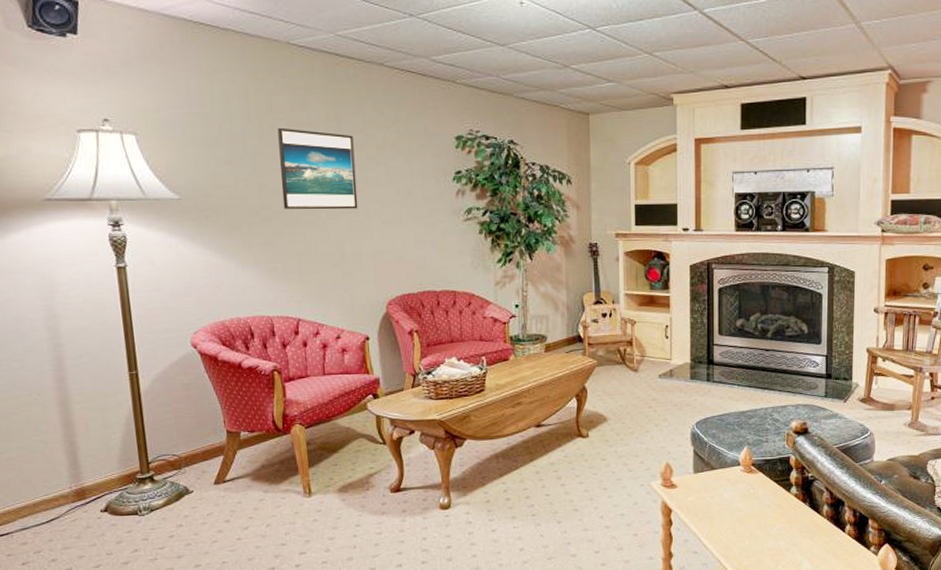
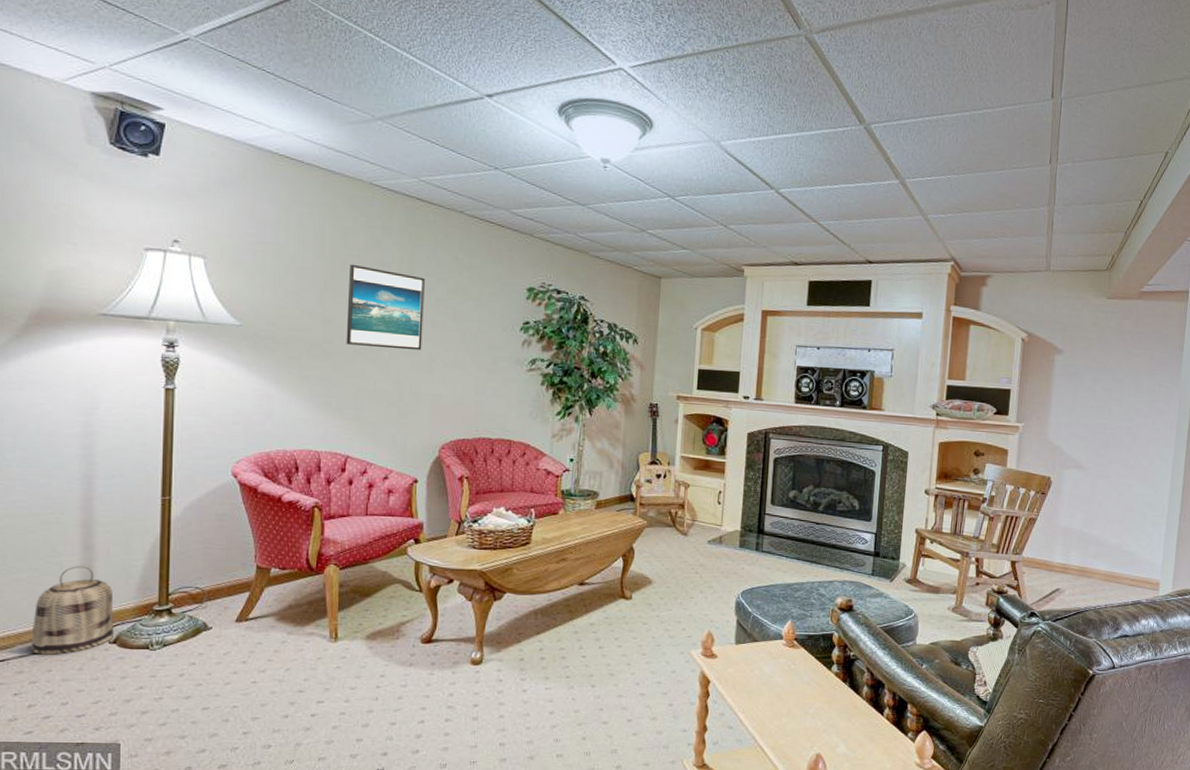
basket: none [28,442,105,527] -> present [31,566,115,655]

